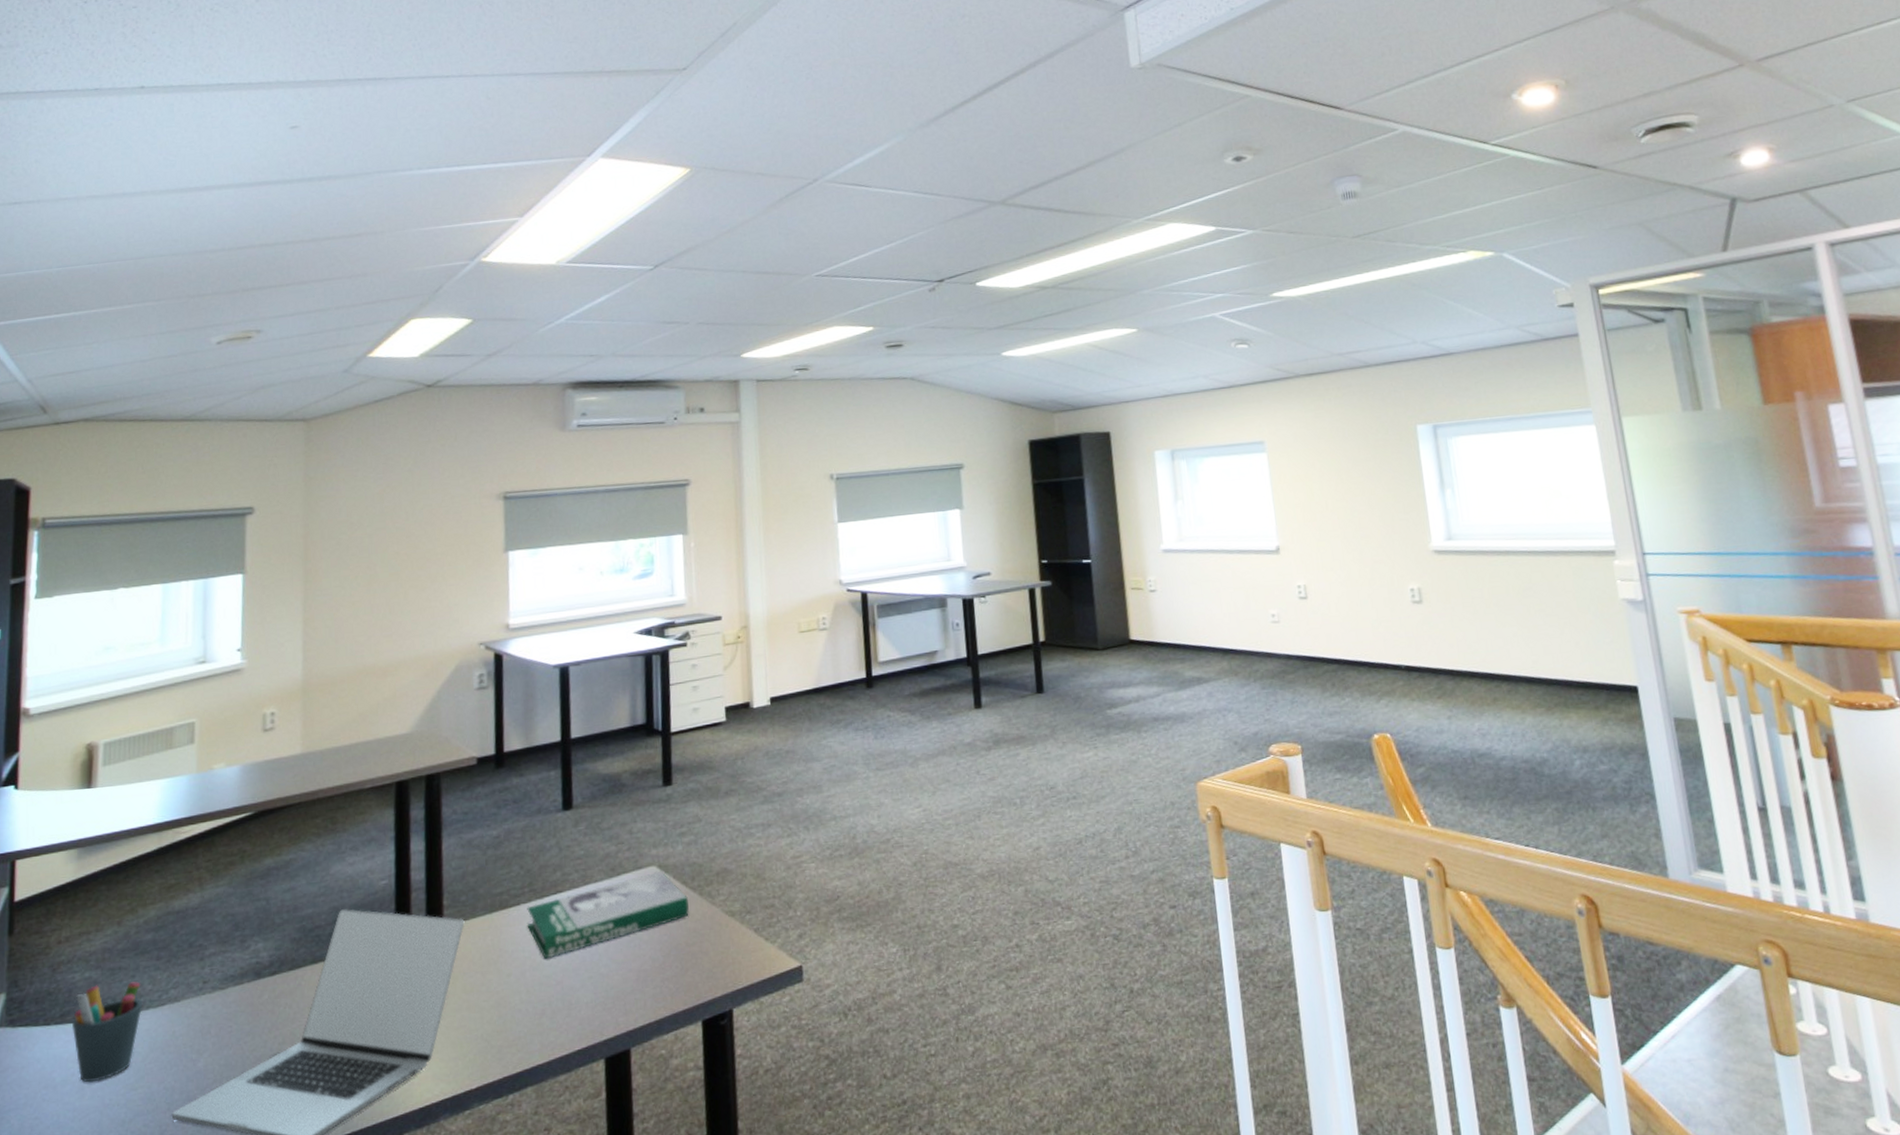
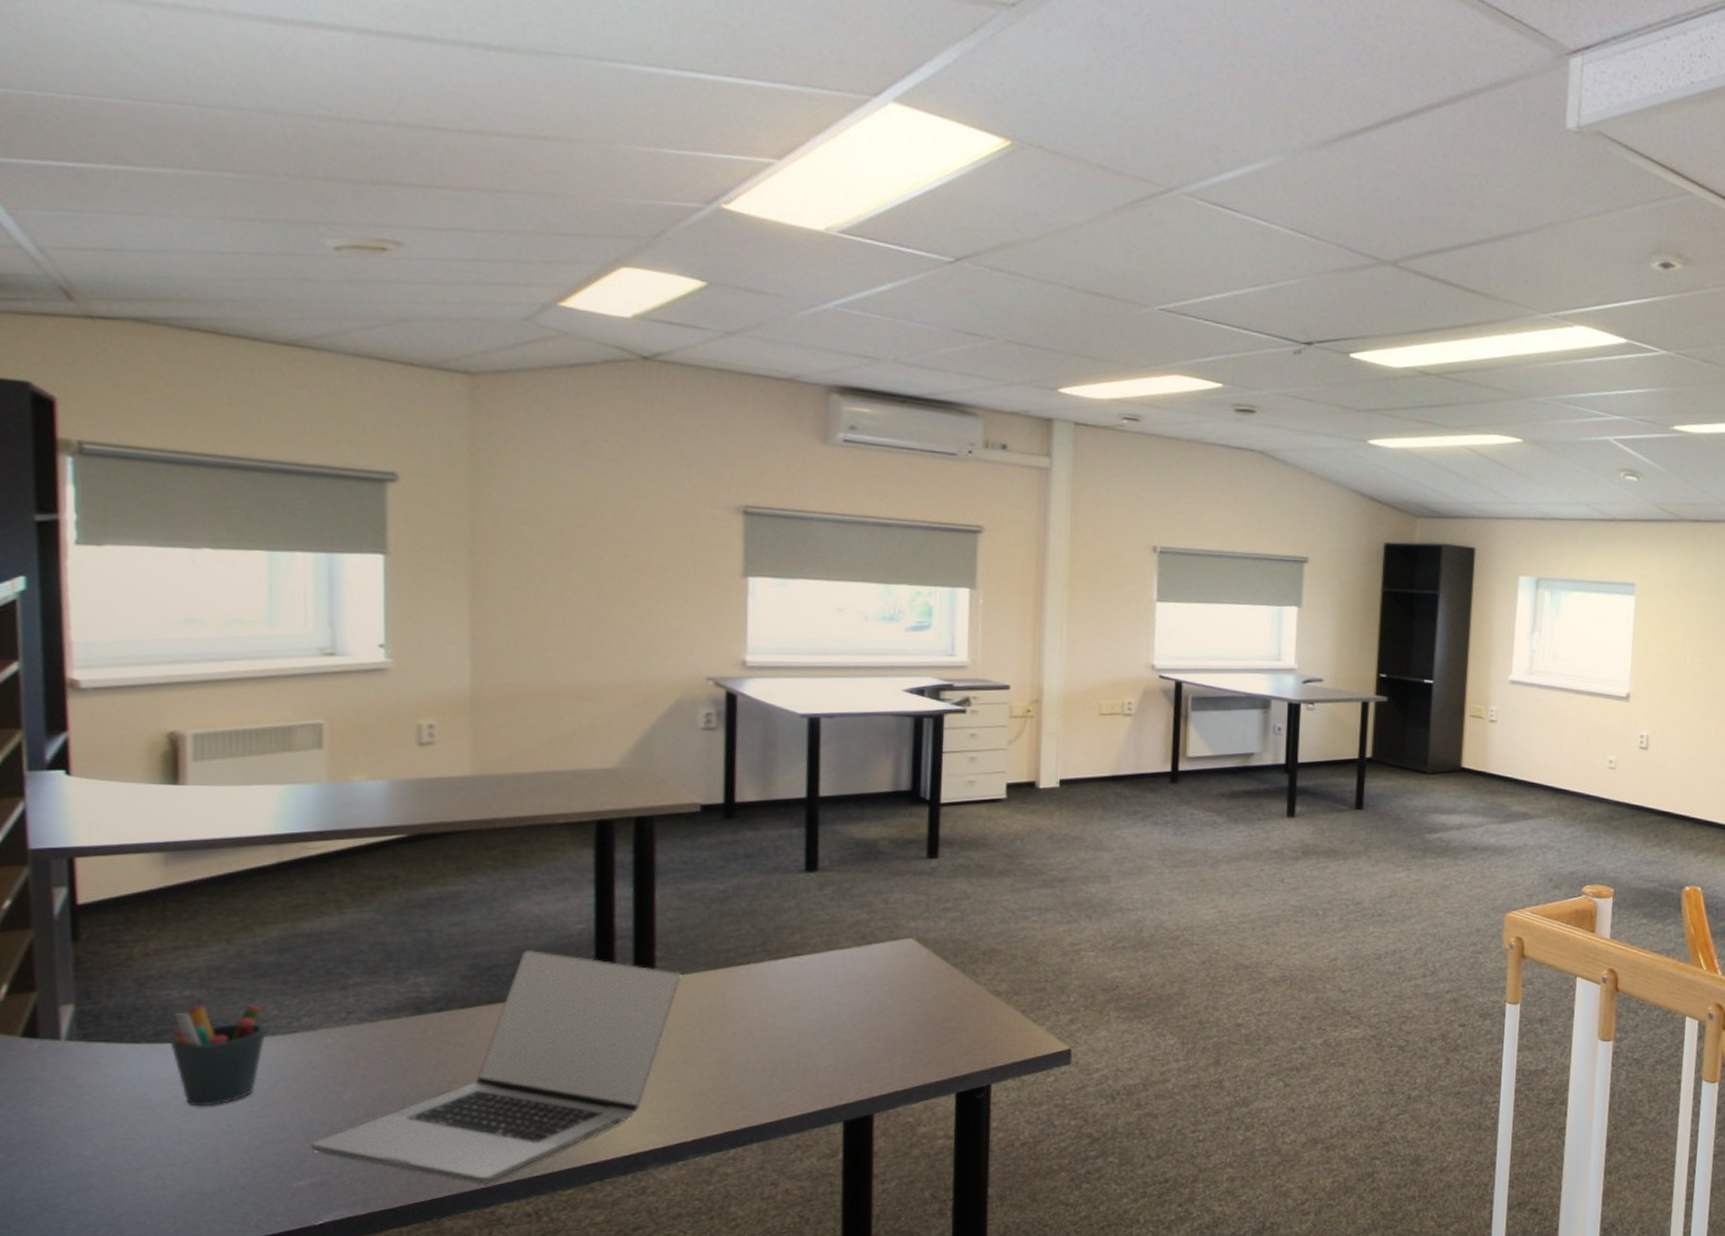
book: present [527,871,689,959] -> none [757,944,949,1021]

